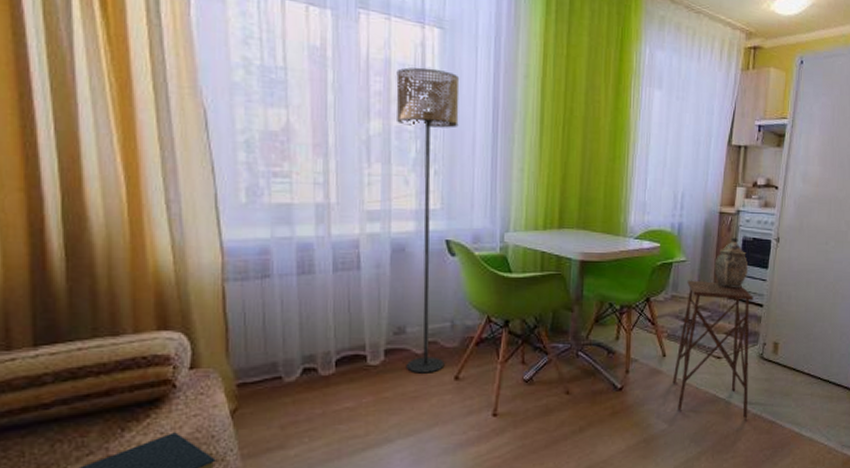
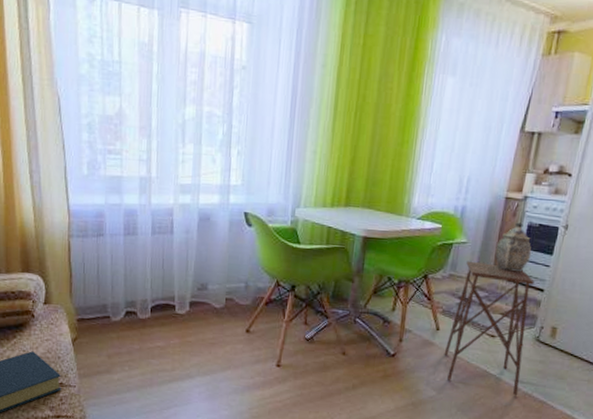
floor lamp: present [396,67,460,374] -> none [207,59,264,325]

